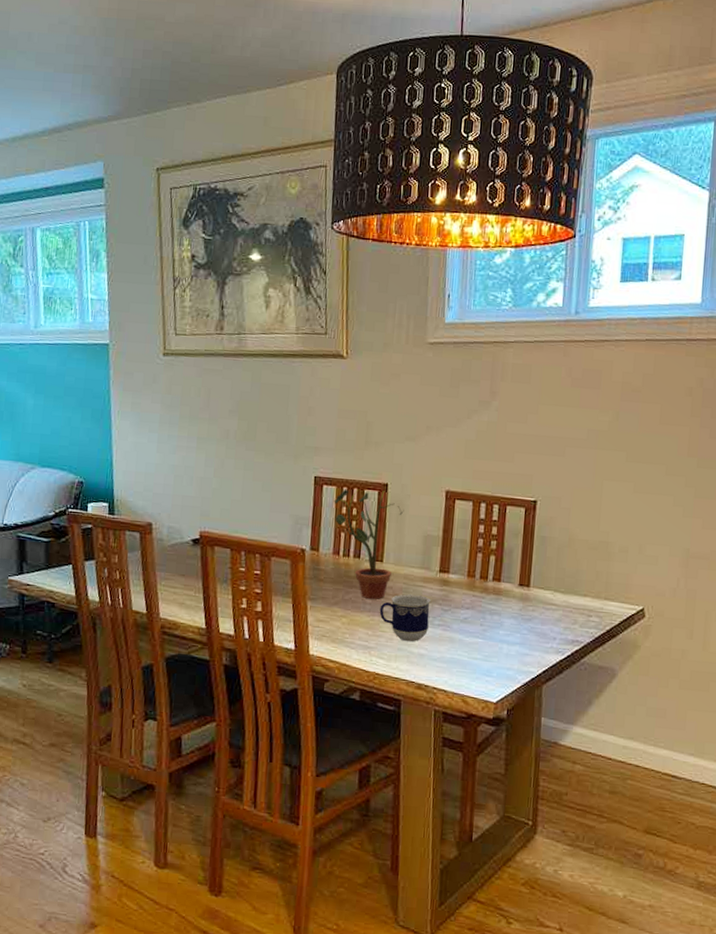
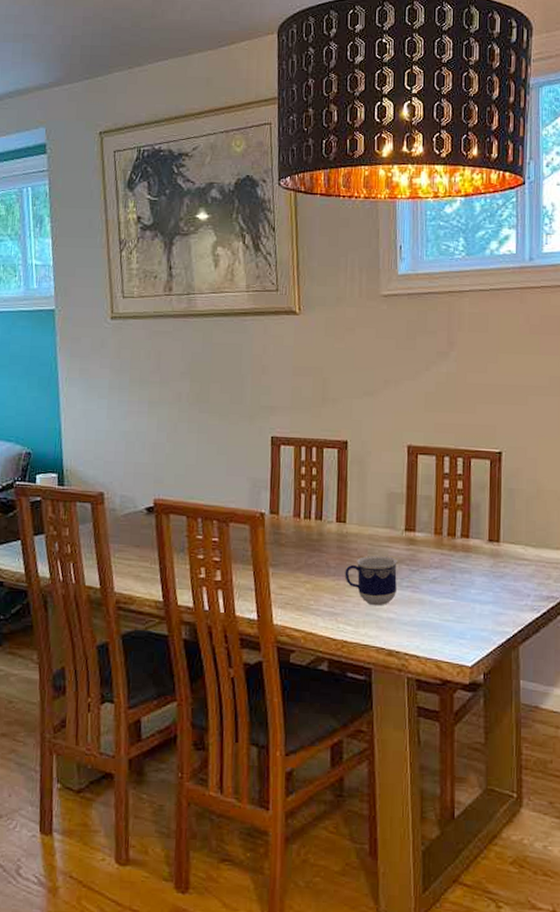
potted plant: present [334,489,404,599] -> none [292,448,366,562]

